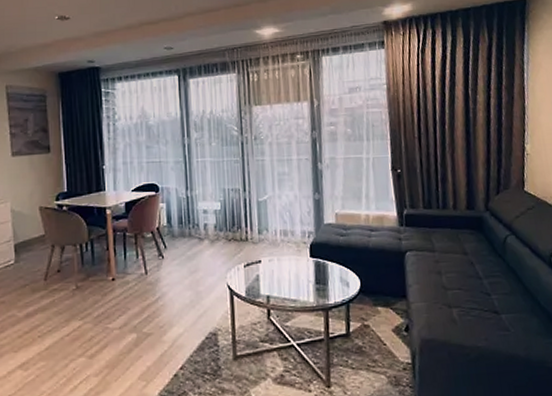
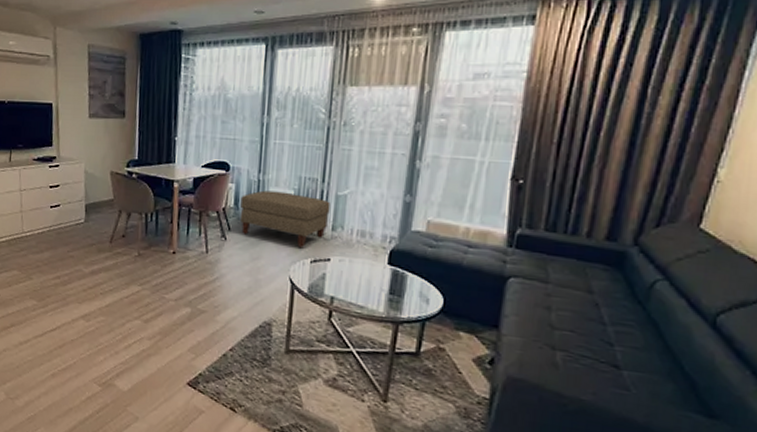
ottoman: none [173,204,254,255] -> present [240,190,330,249]

